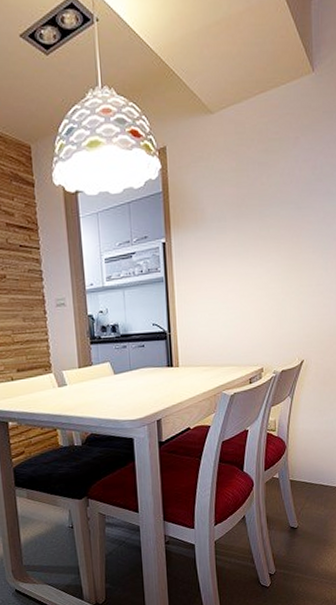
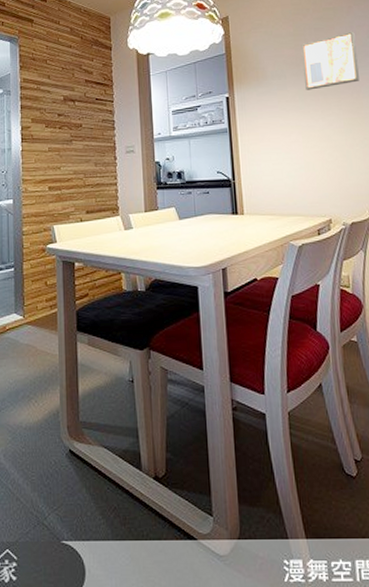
wall art: none [243,166,300,234] -> present [301,31,359,90]

